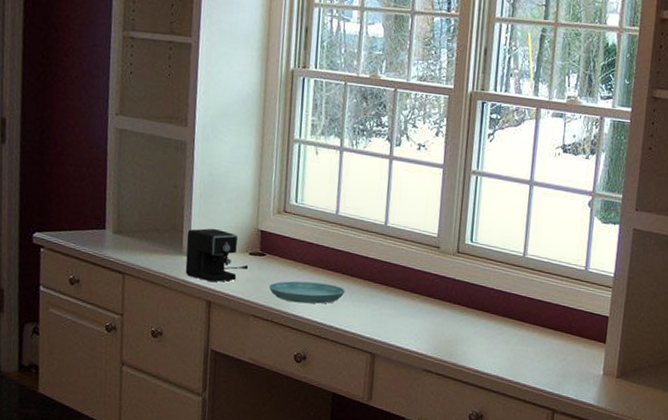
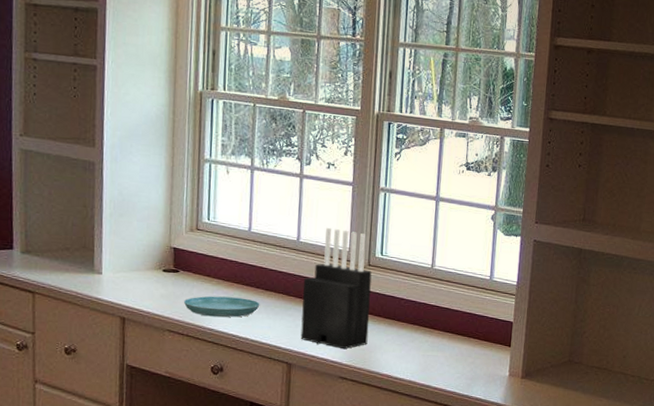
coffee maker: present [185,228,249,283] -> none [97,246,163,299]
knife block: none [385,211,461,341] -> present [300,227,372,350]

